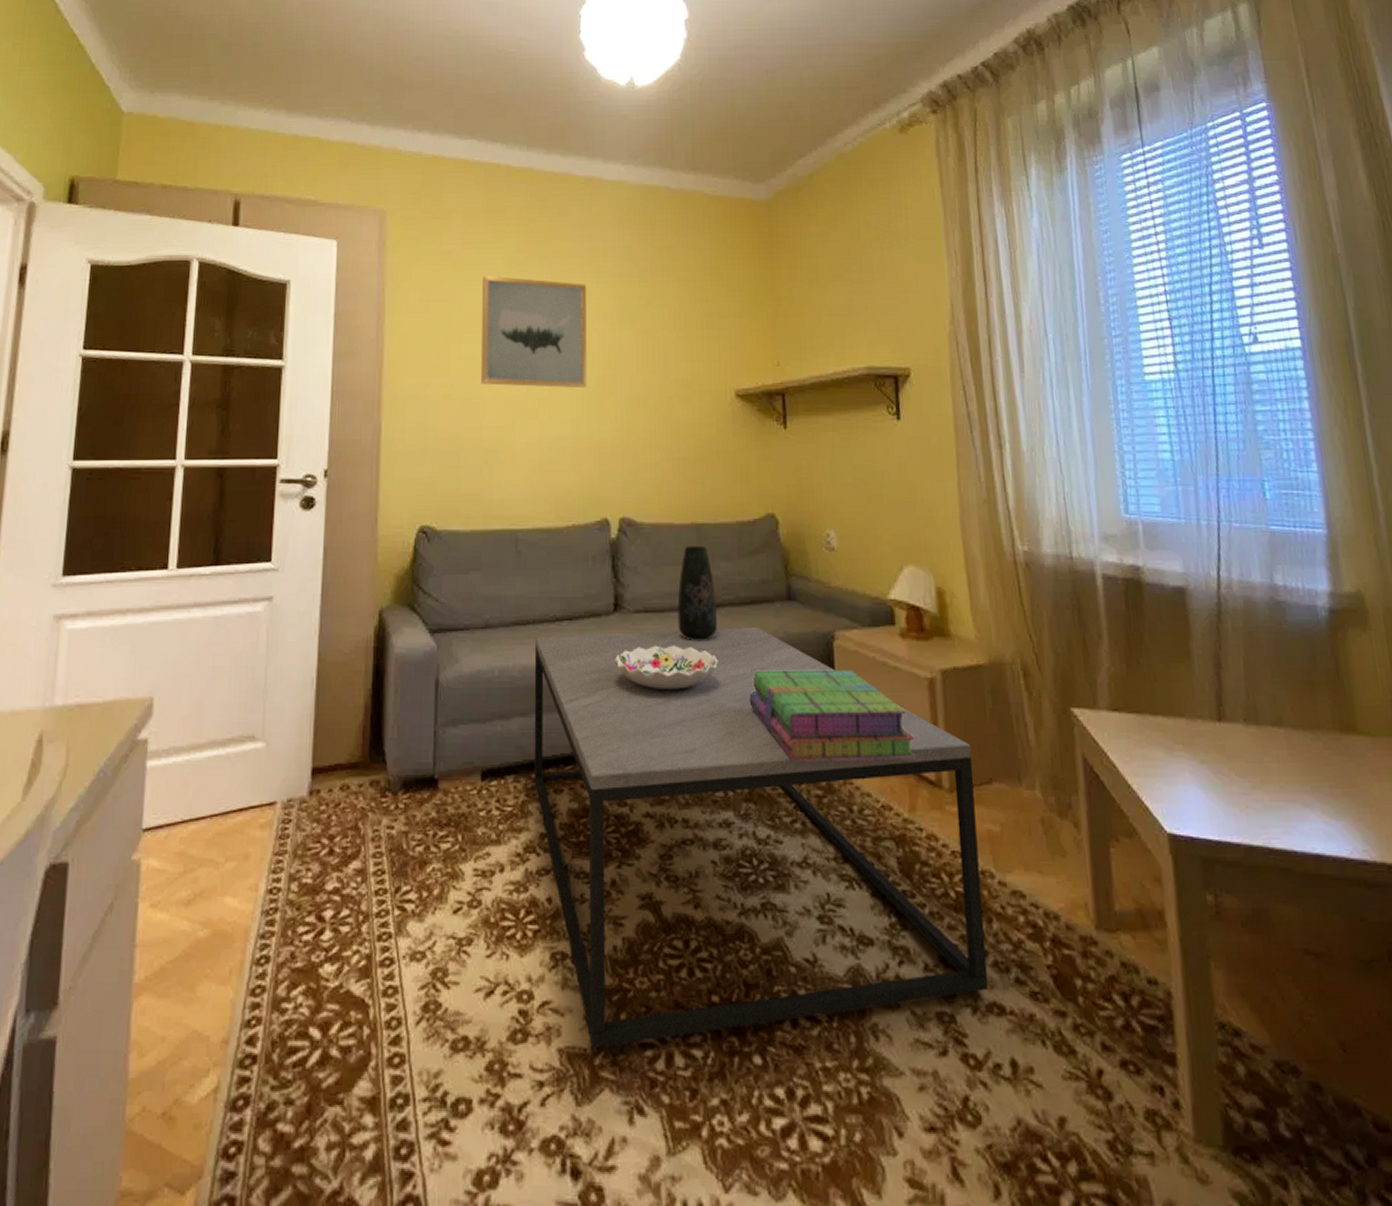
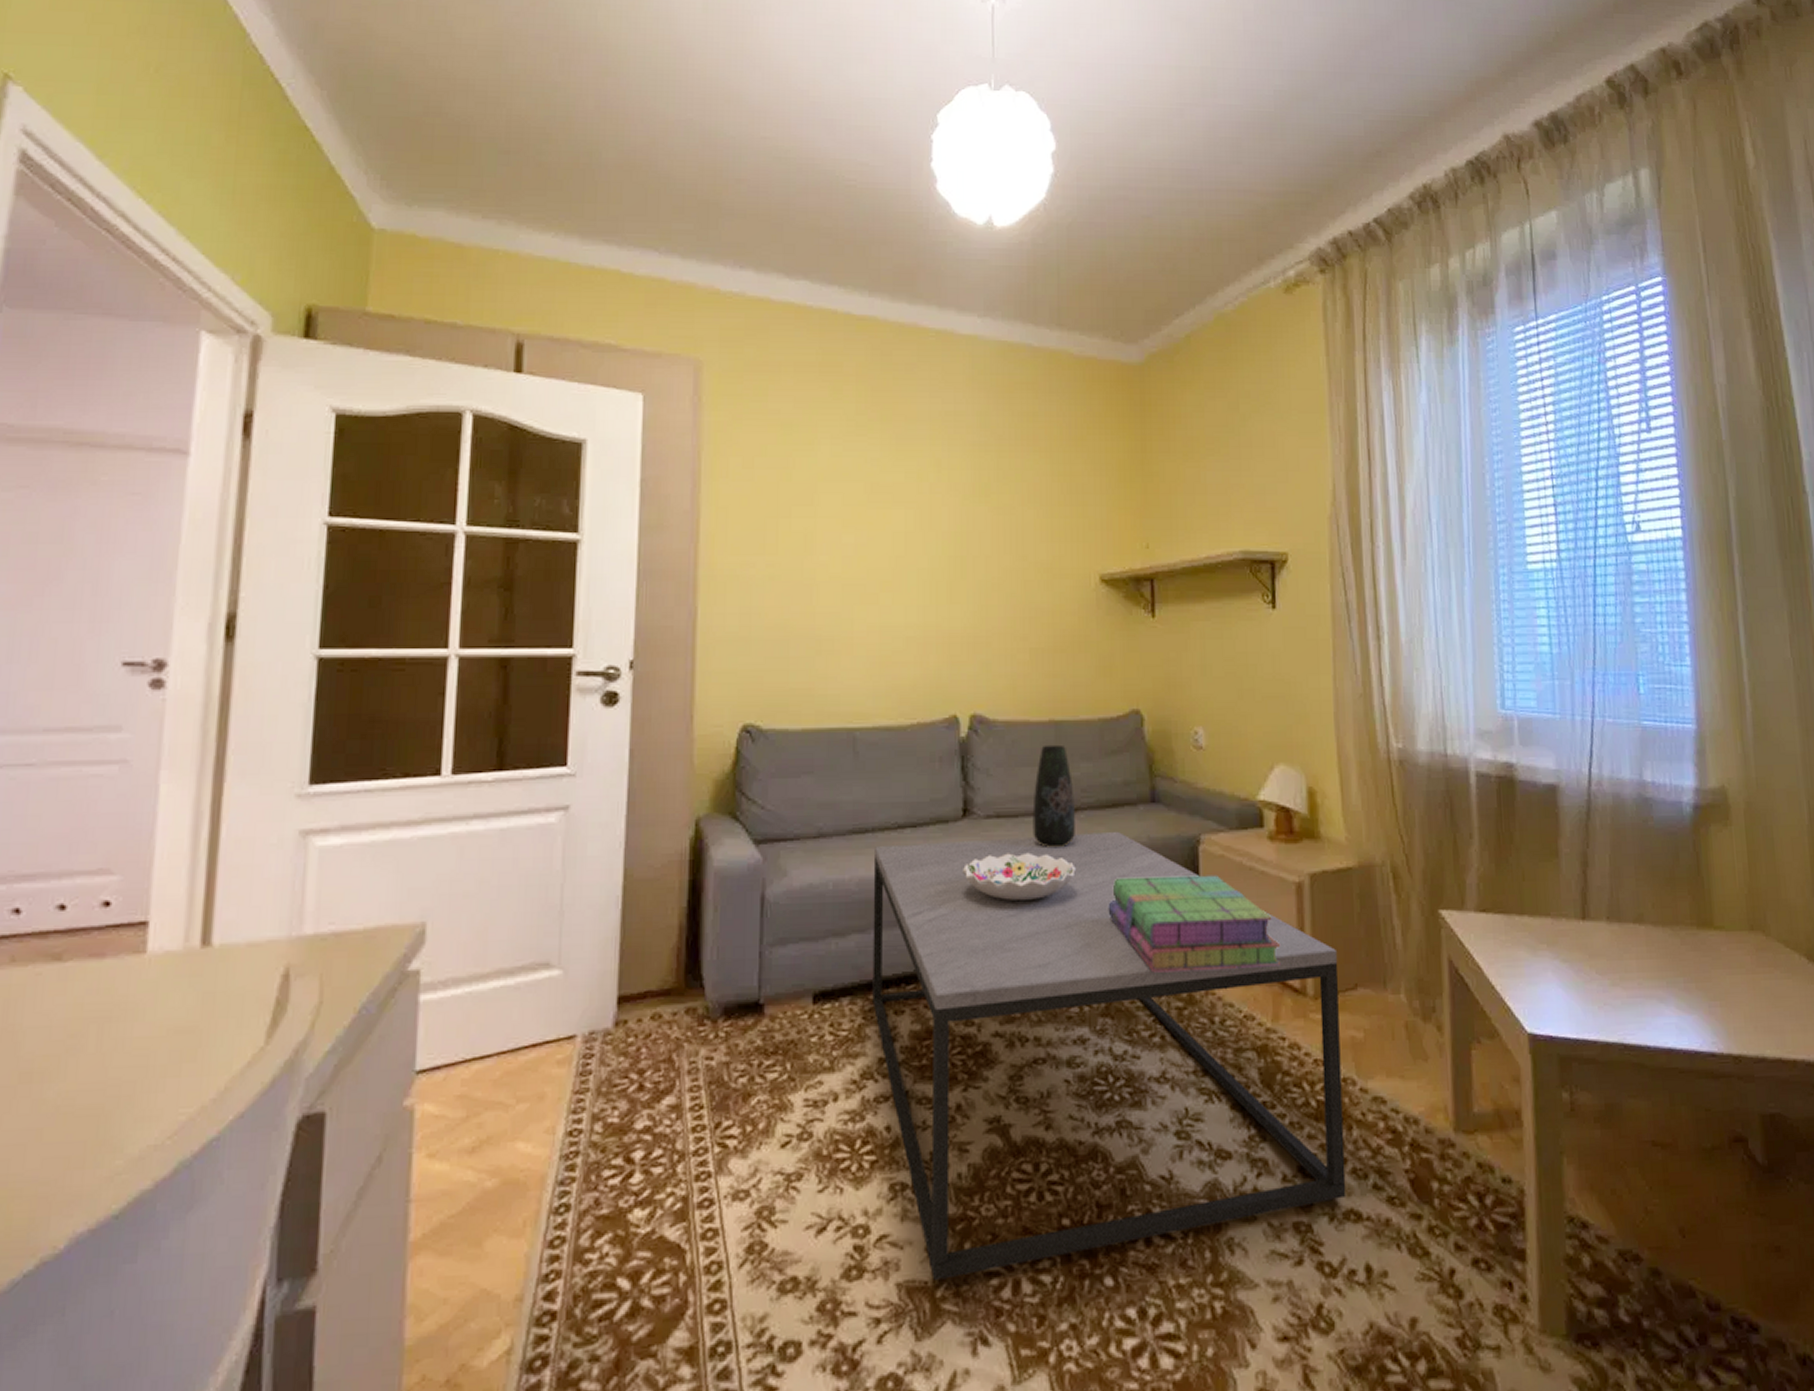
wall art: present [480,275,587,389] -> none [813,439,935,571]

